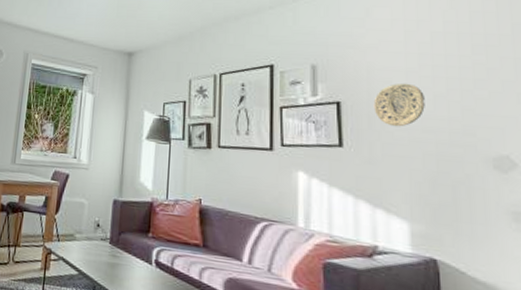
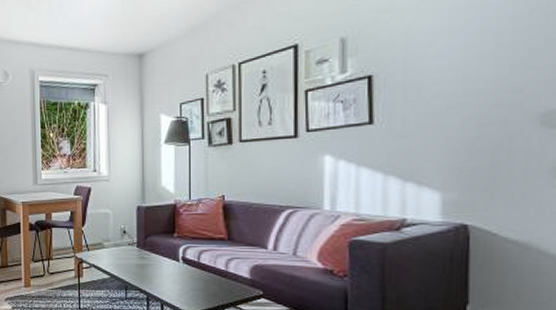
decorative plate: present [373,83,425,127] -> none [409,43,469,95]

